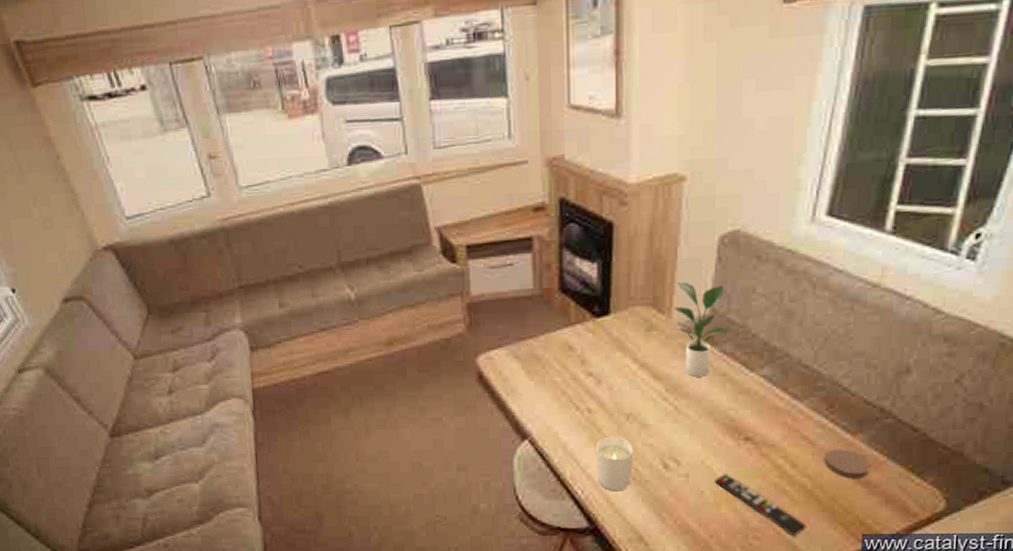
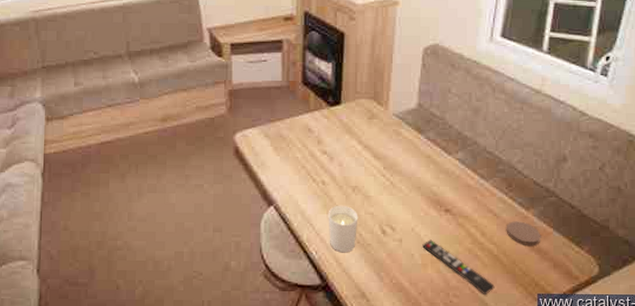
potted plant: present [674,281,730,377] -> none [390,81,432,158]

